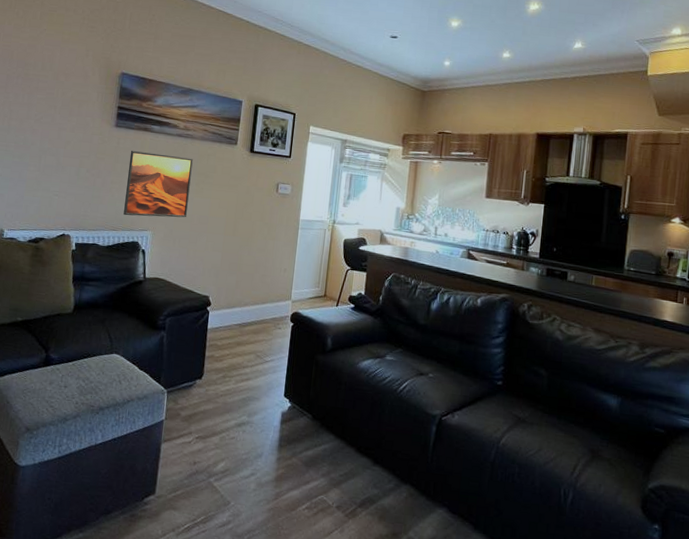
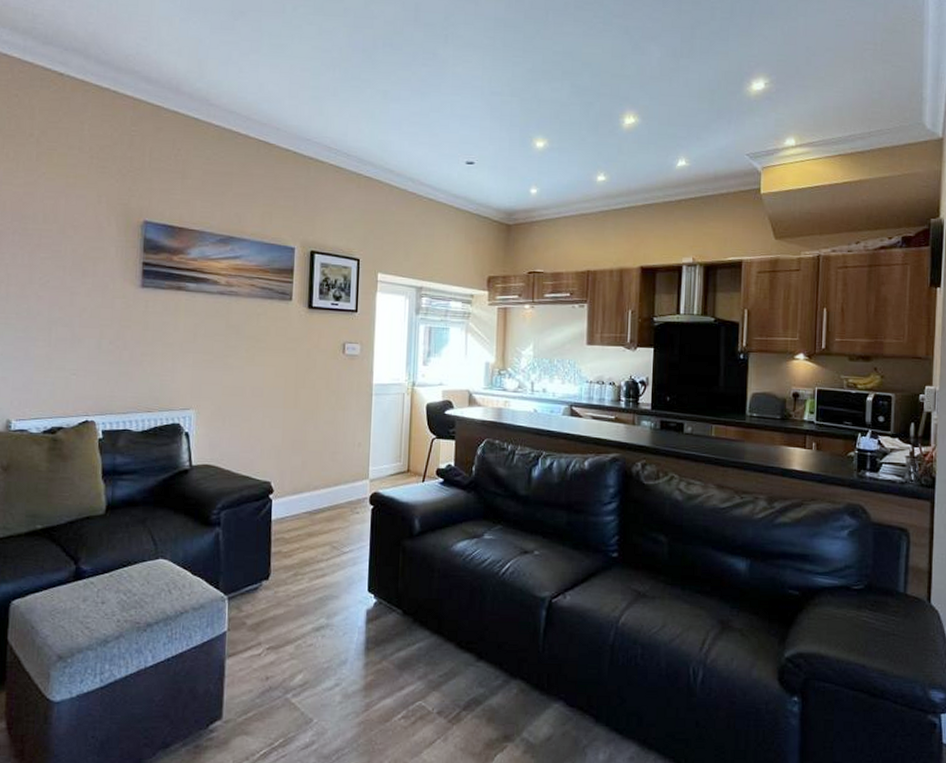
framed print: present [123,150,193,218] -> none [159,314,240,394]

